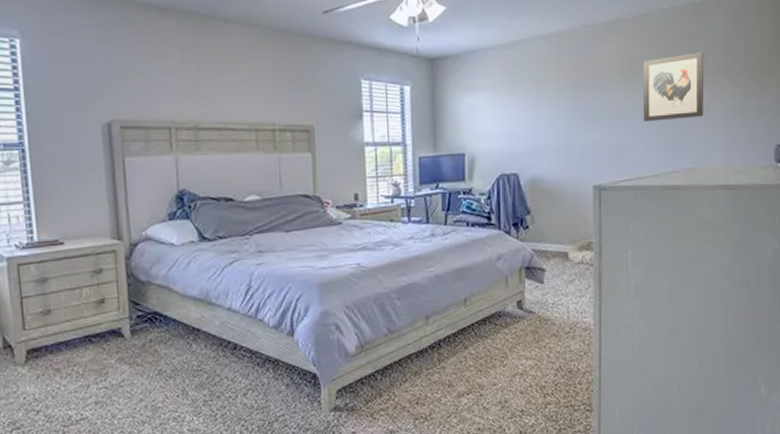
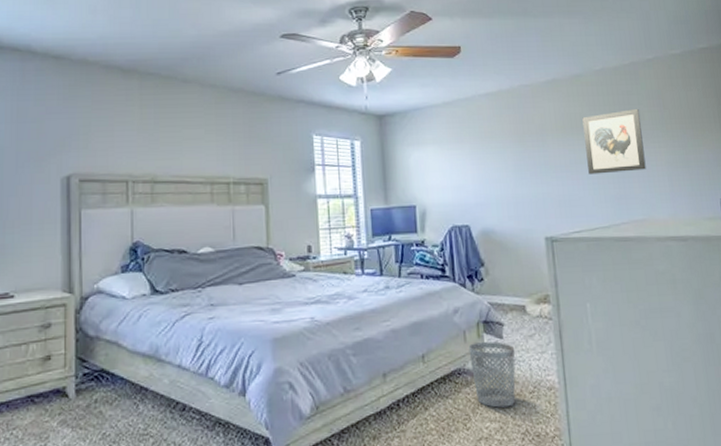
wastebasket: none [510,286,555,347] -> present [468,341,516,408]

